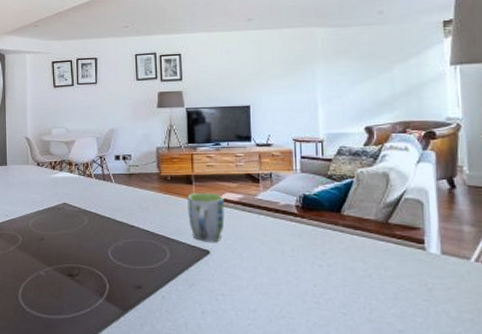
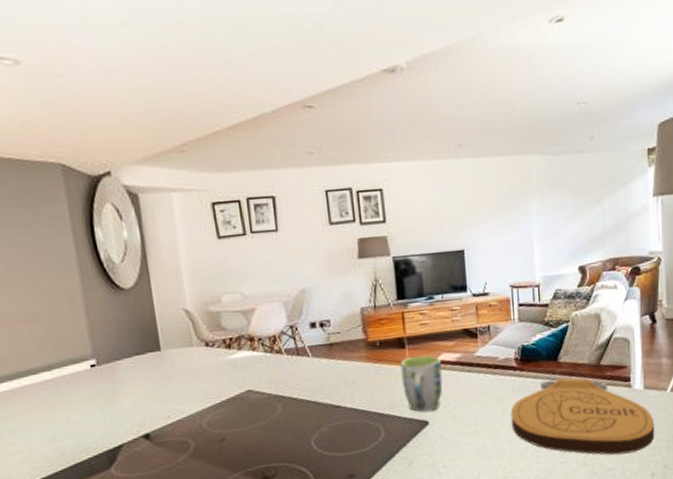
cutting board: none [290,230,456,319] -> present [510,378,655,455]

